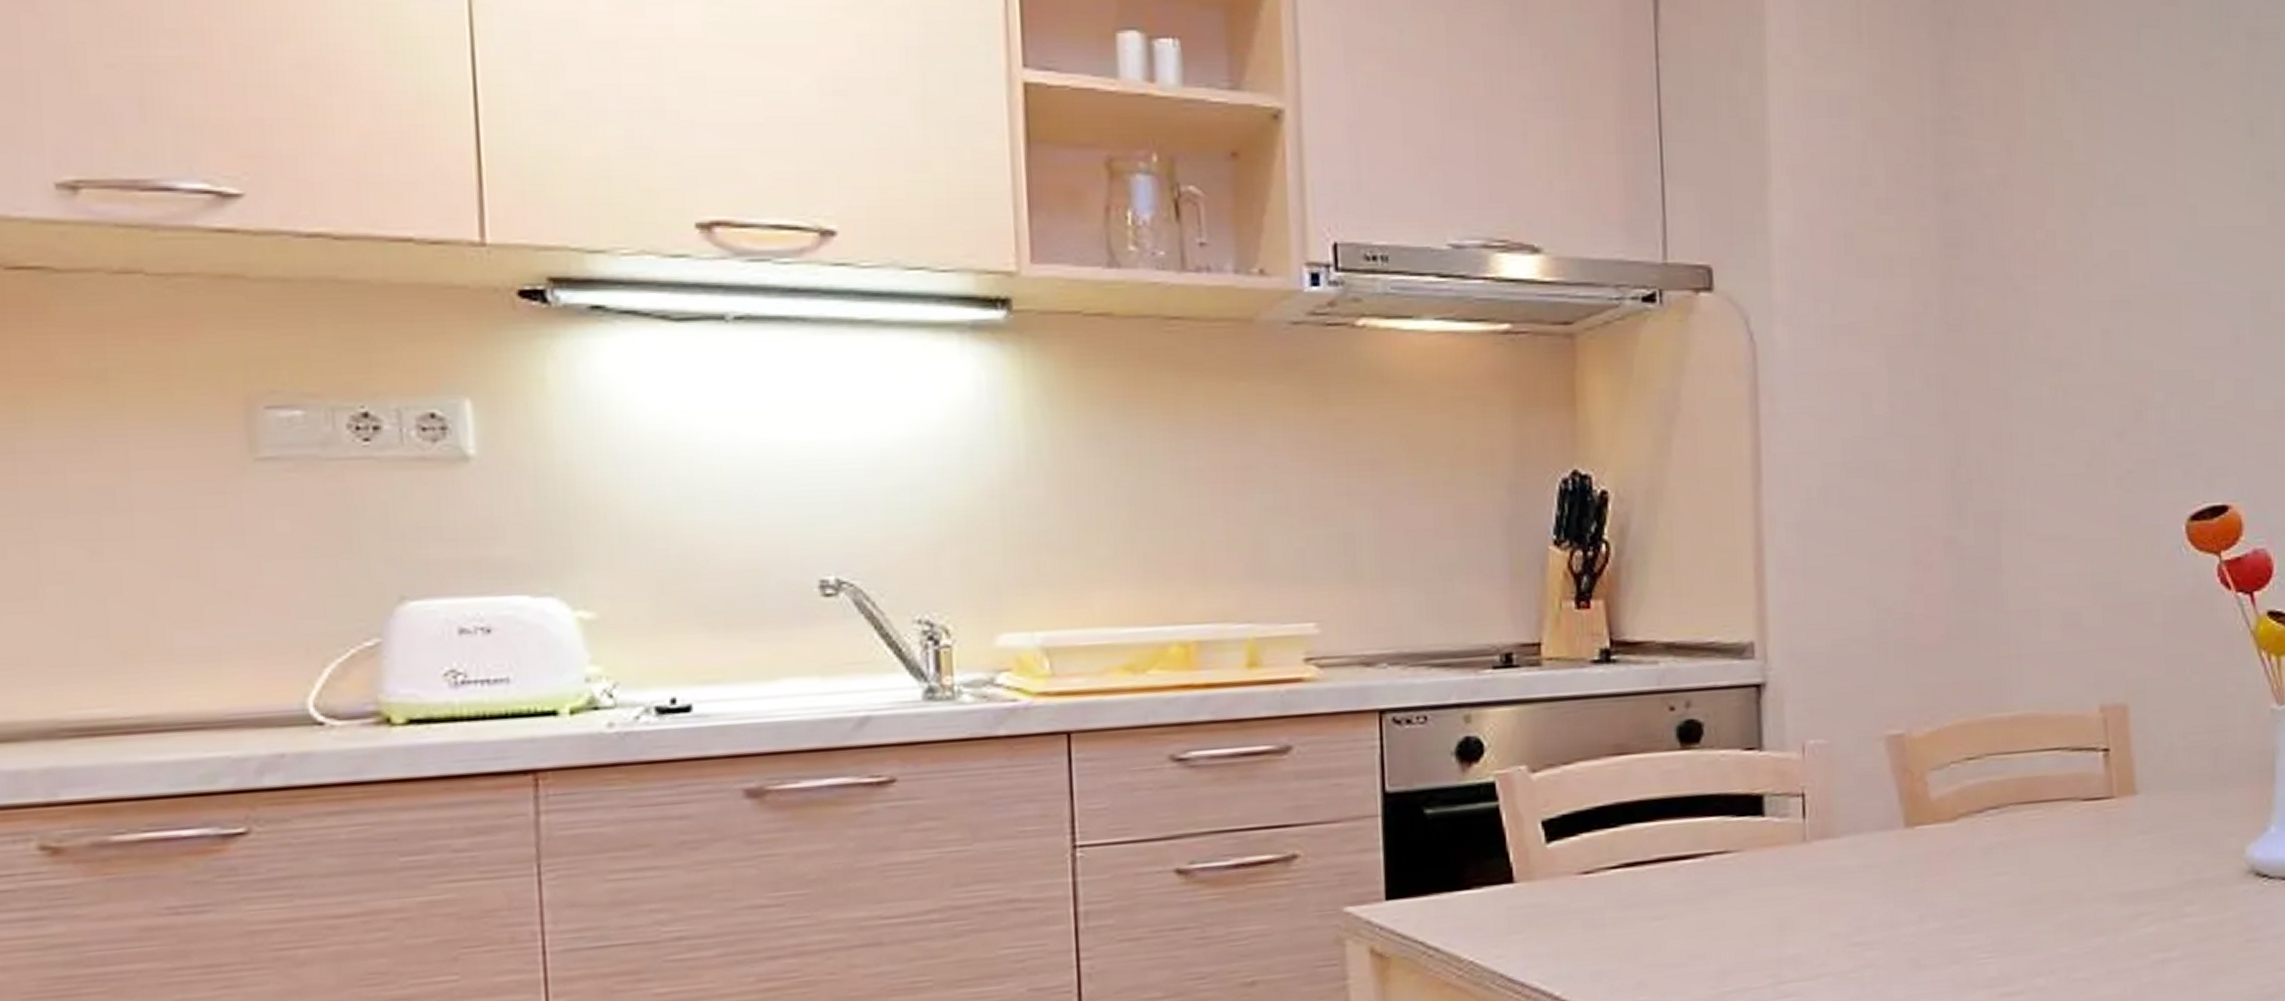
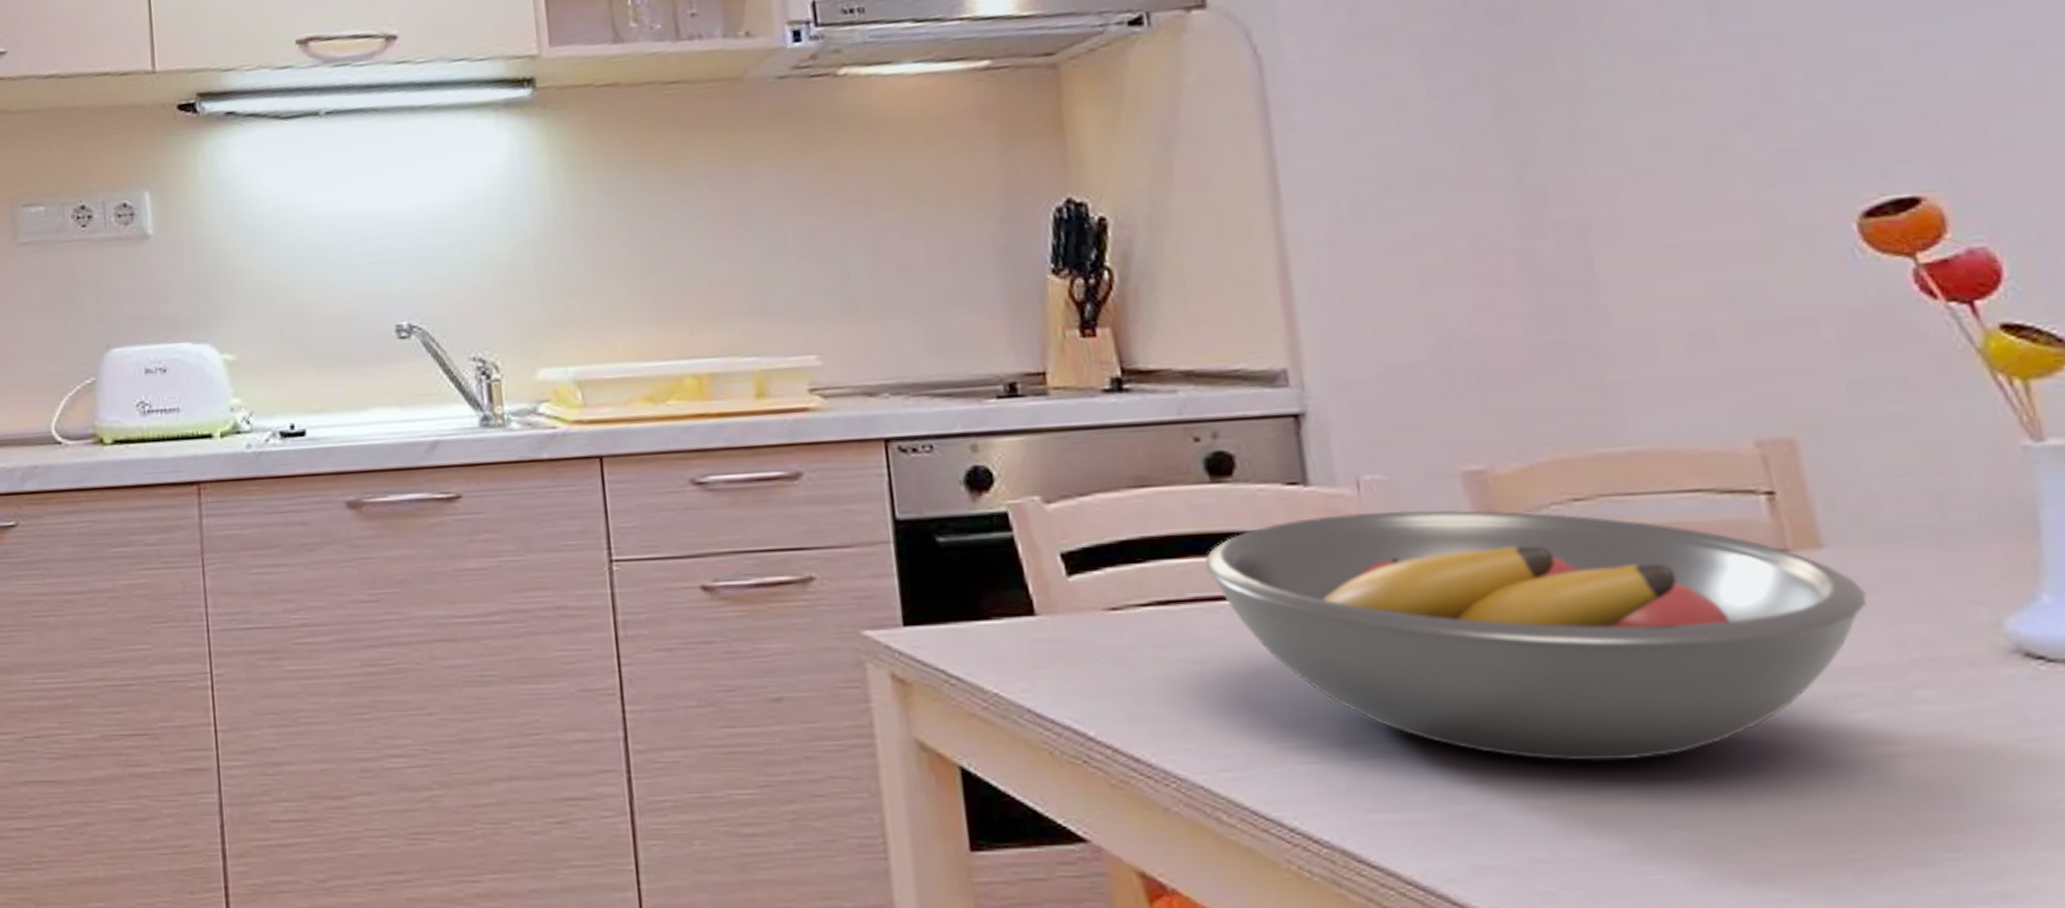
fruit bowl: none [1670,770,2162,986] -> present [1204,510,1867,761]

